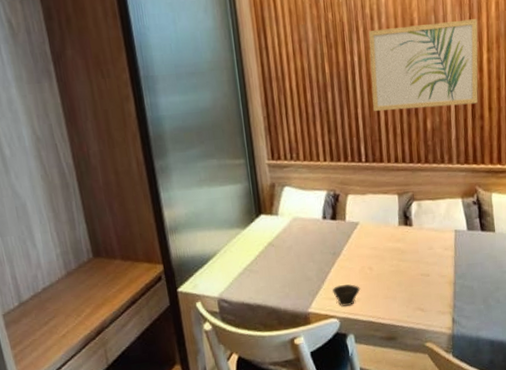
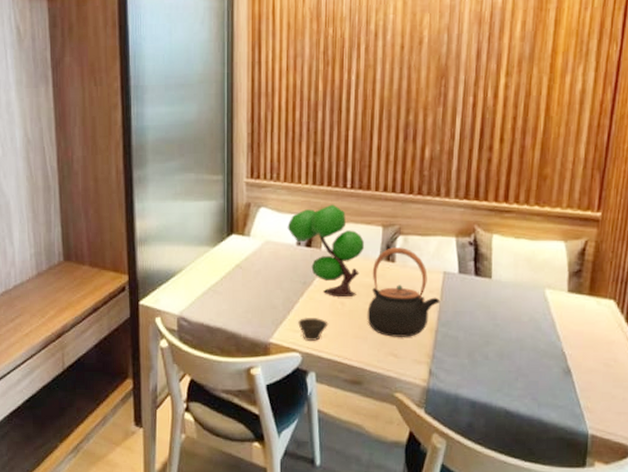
plant: none [312,178,385,263] -> present [287,204,365,297]
wall art: present [368,19,478,111] -> none [366,39,498,135]
teapot: none [393,212,455,294] -> present [367,247,441,337]

